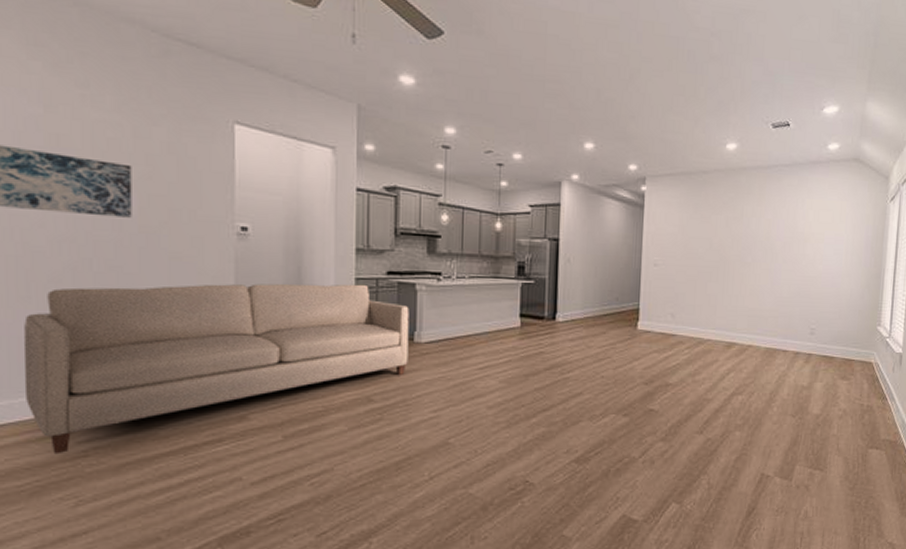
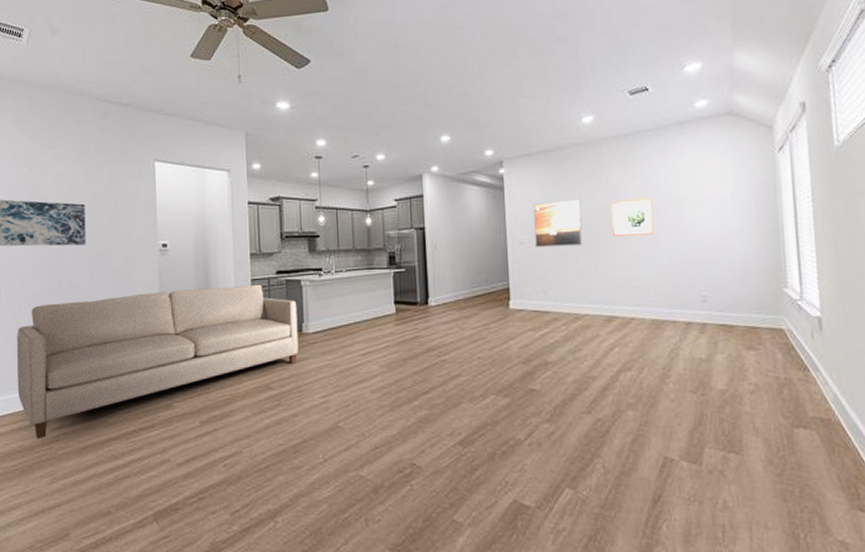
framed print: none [669,225,716,273] -> present [533,198,582,248]
wall art: none [740,231,780,268] -> present [611,197,654,236]

